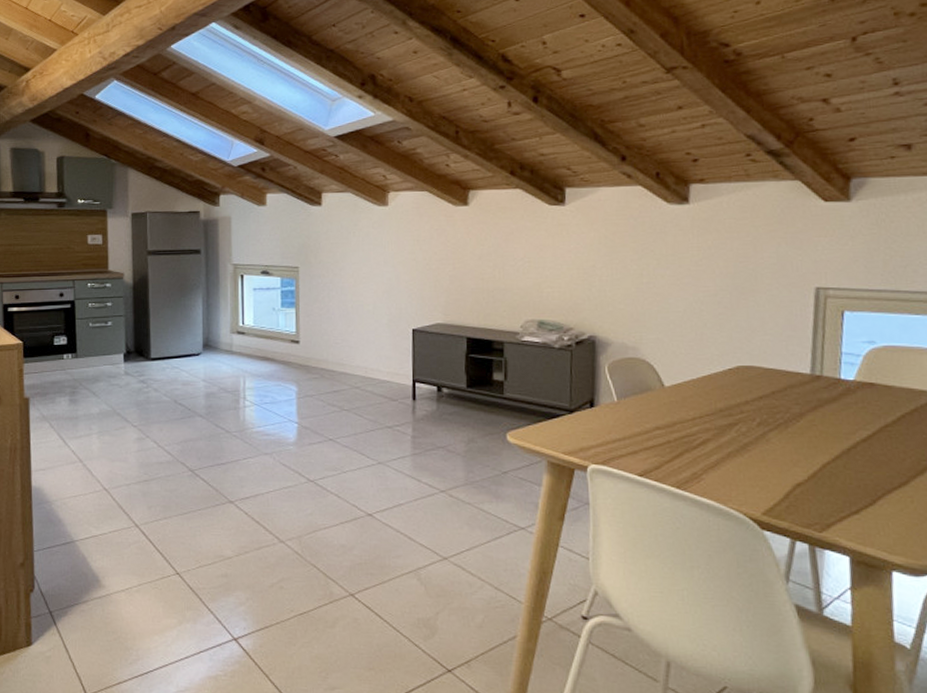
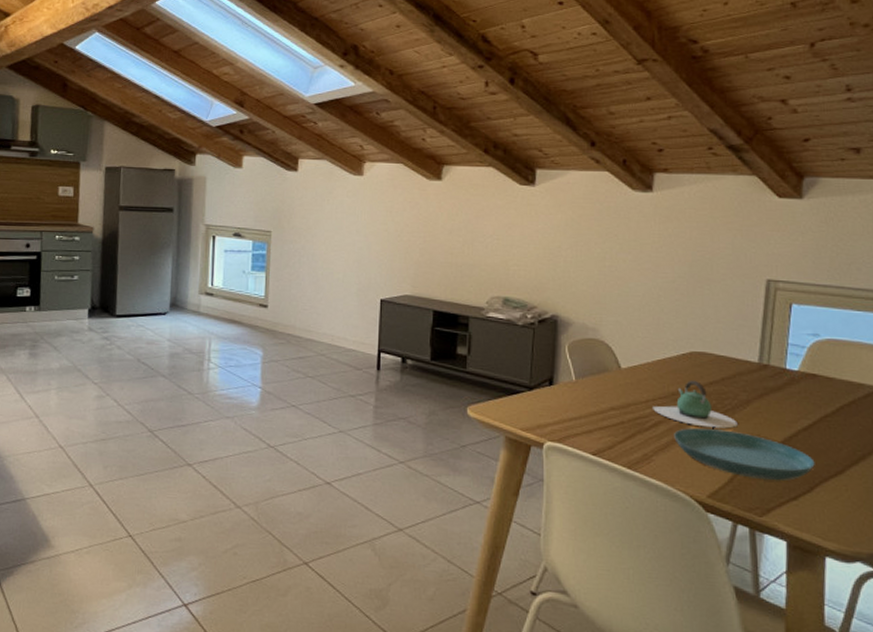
teapot: none [700,395,791,443] -> present [653,379,738,428]
saucer: none [724,444,877,495] -> present [674,428,815,481]

